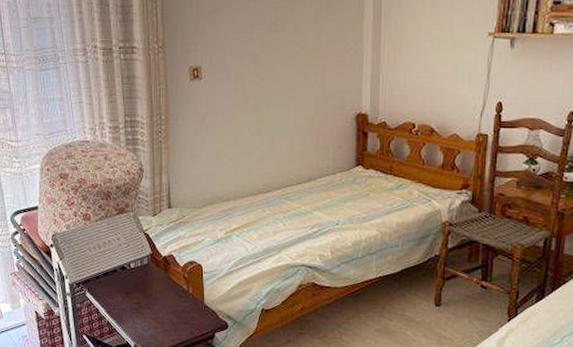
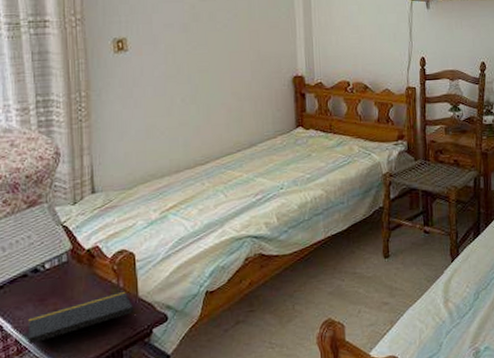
notepad: none [117,296,202,328] -> present [27,291,136,345]

